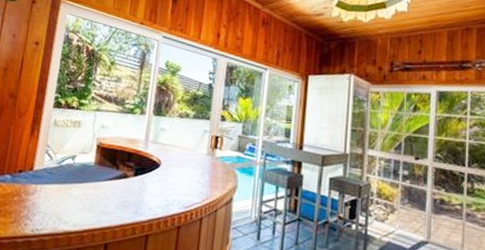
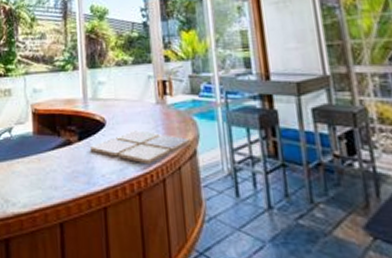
drink coaster: none [142,174,229,205] -> present [89,130,191,165]

